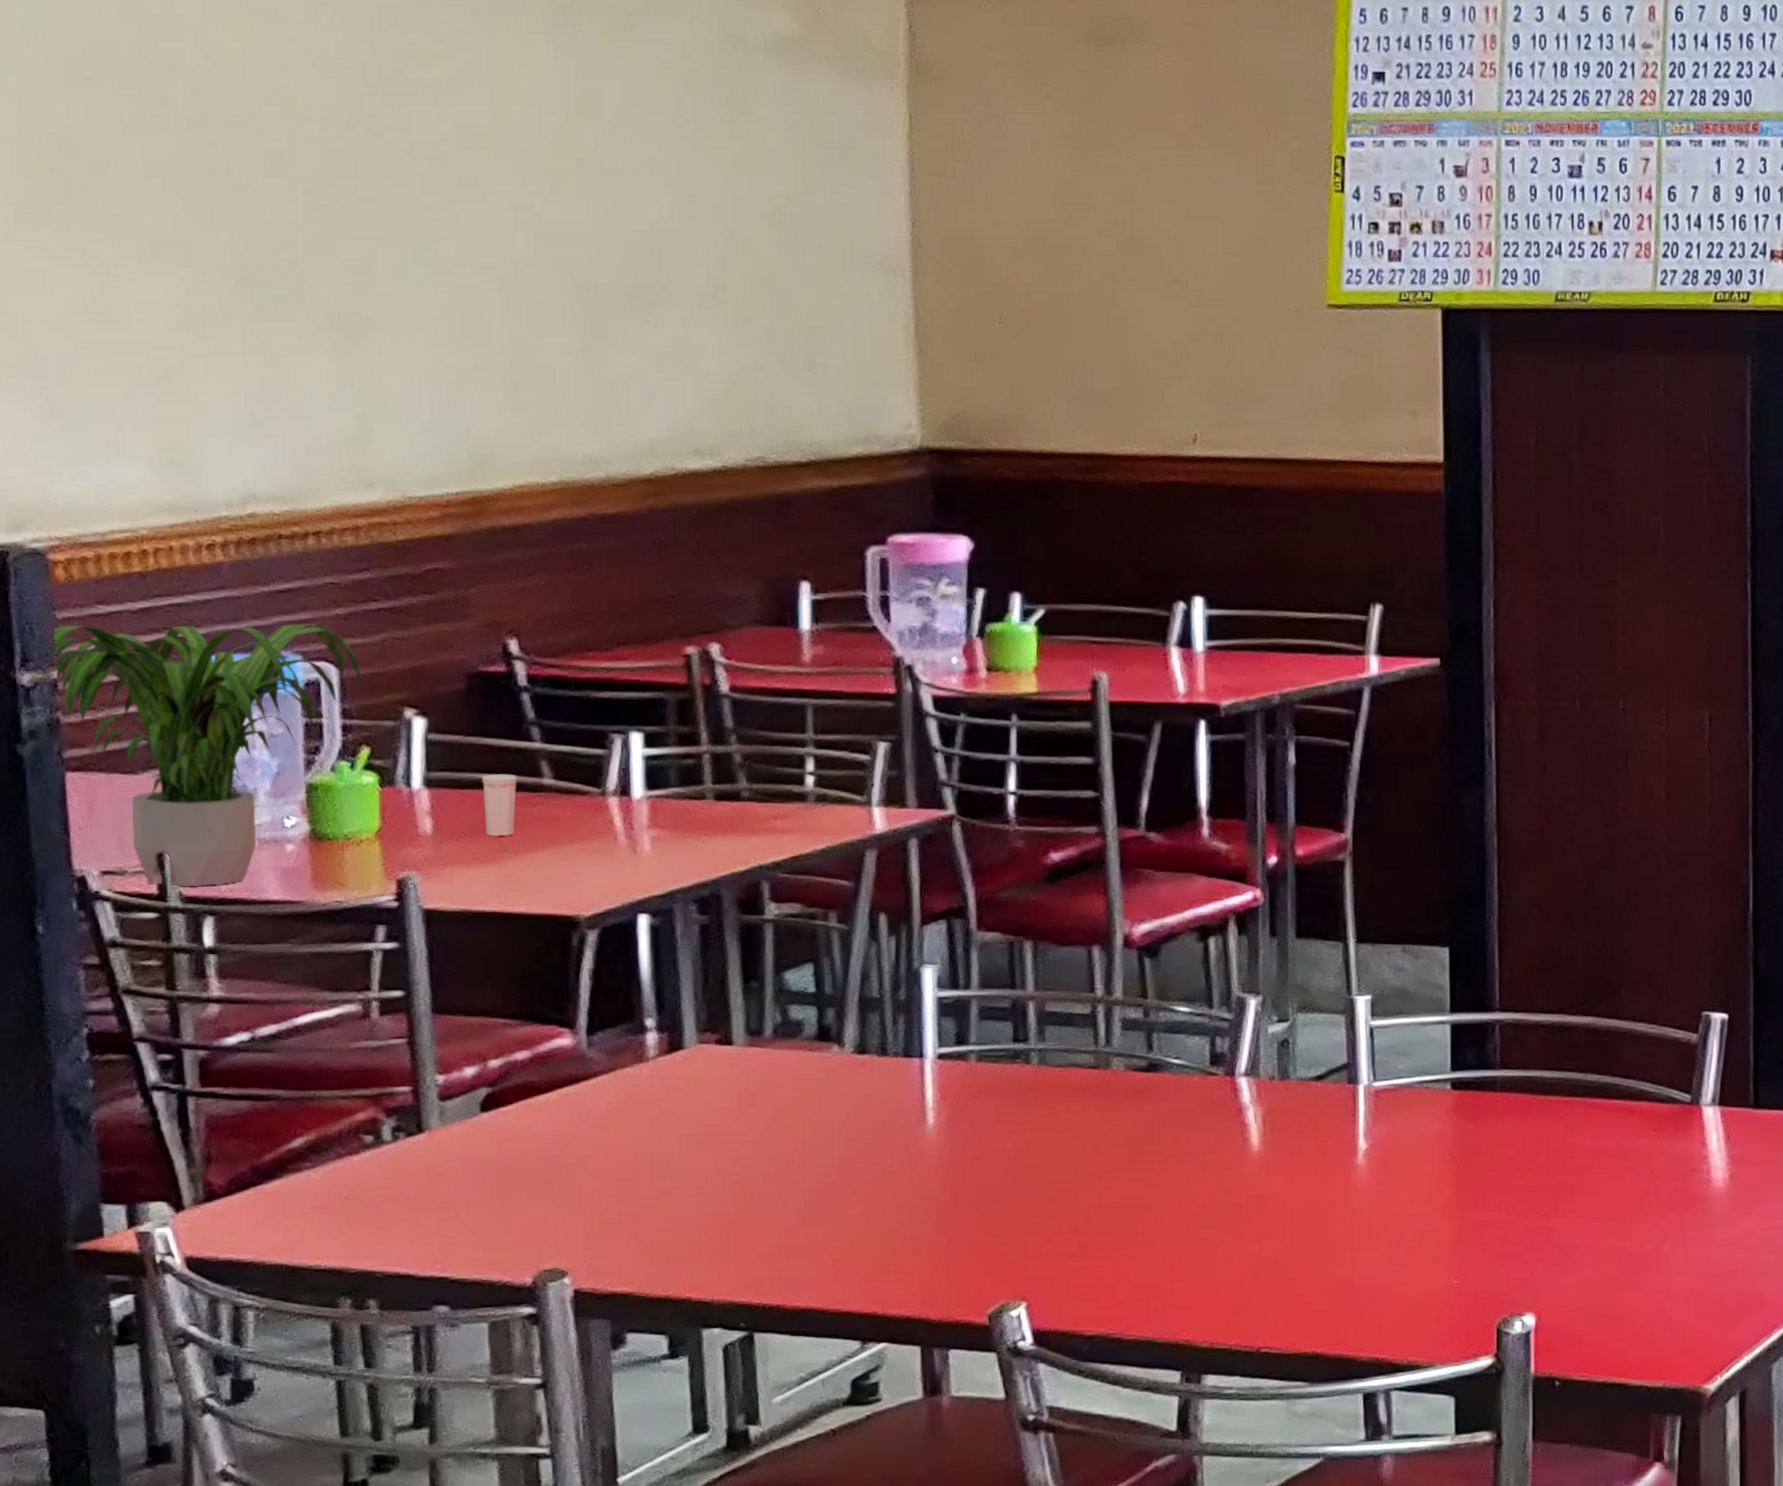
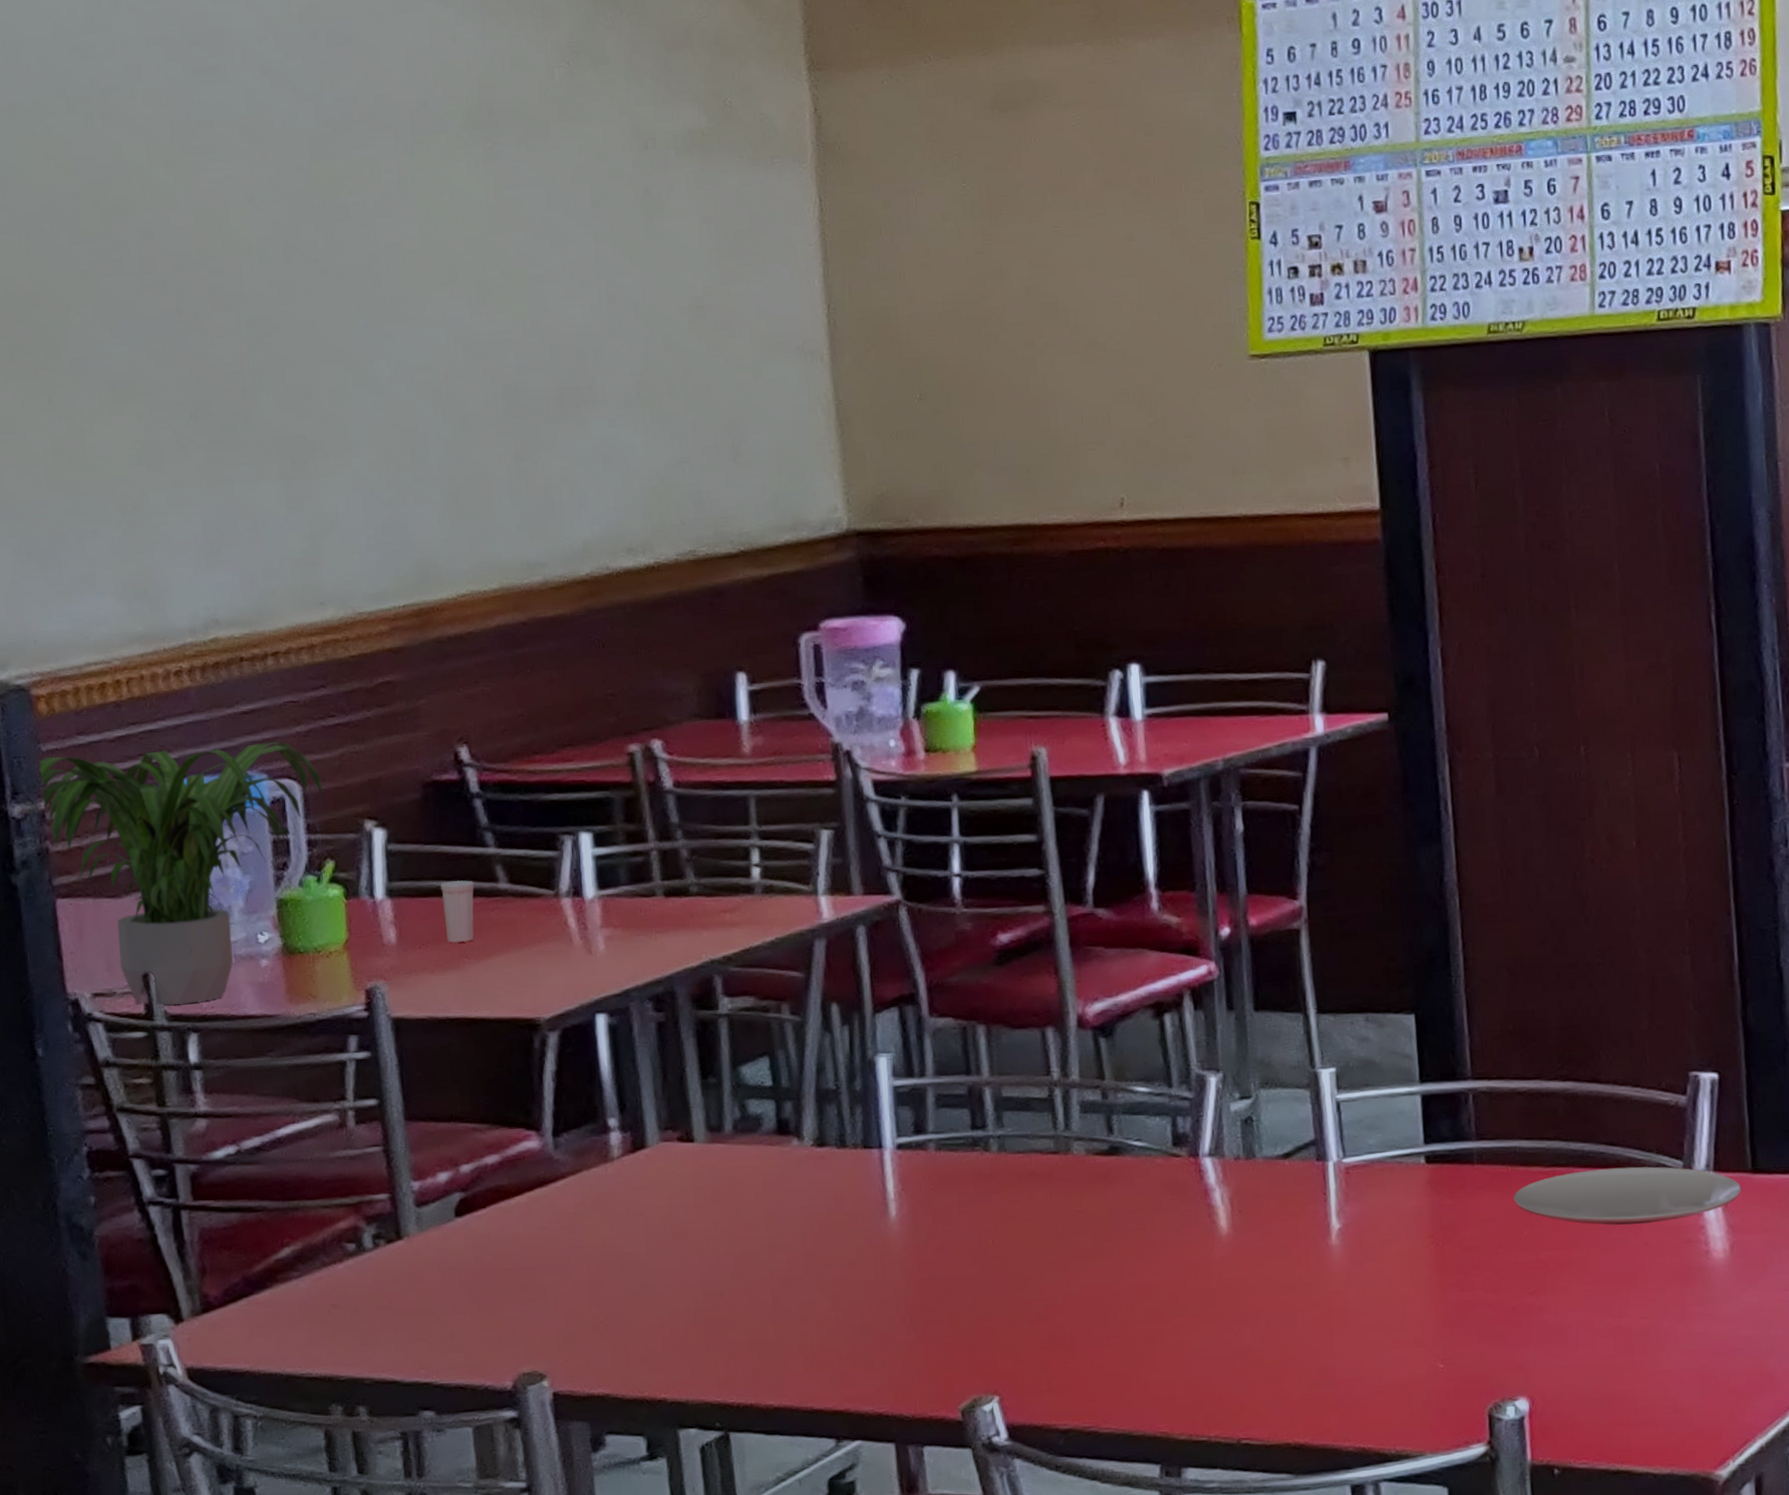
plate: none [1532,1099,1744,1154] -> present [1514,1166,1742,1225]

